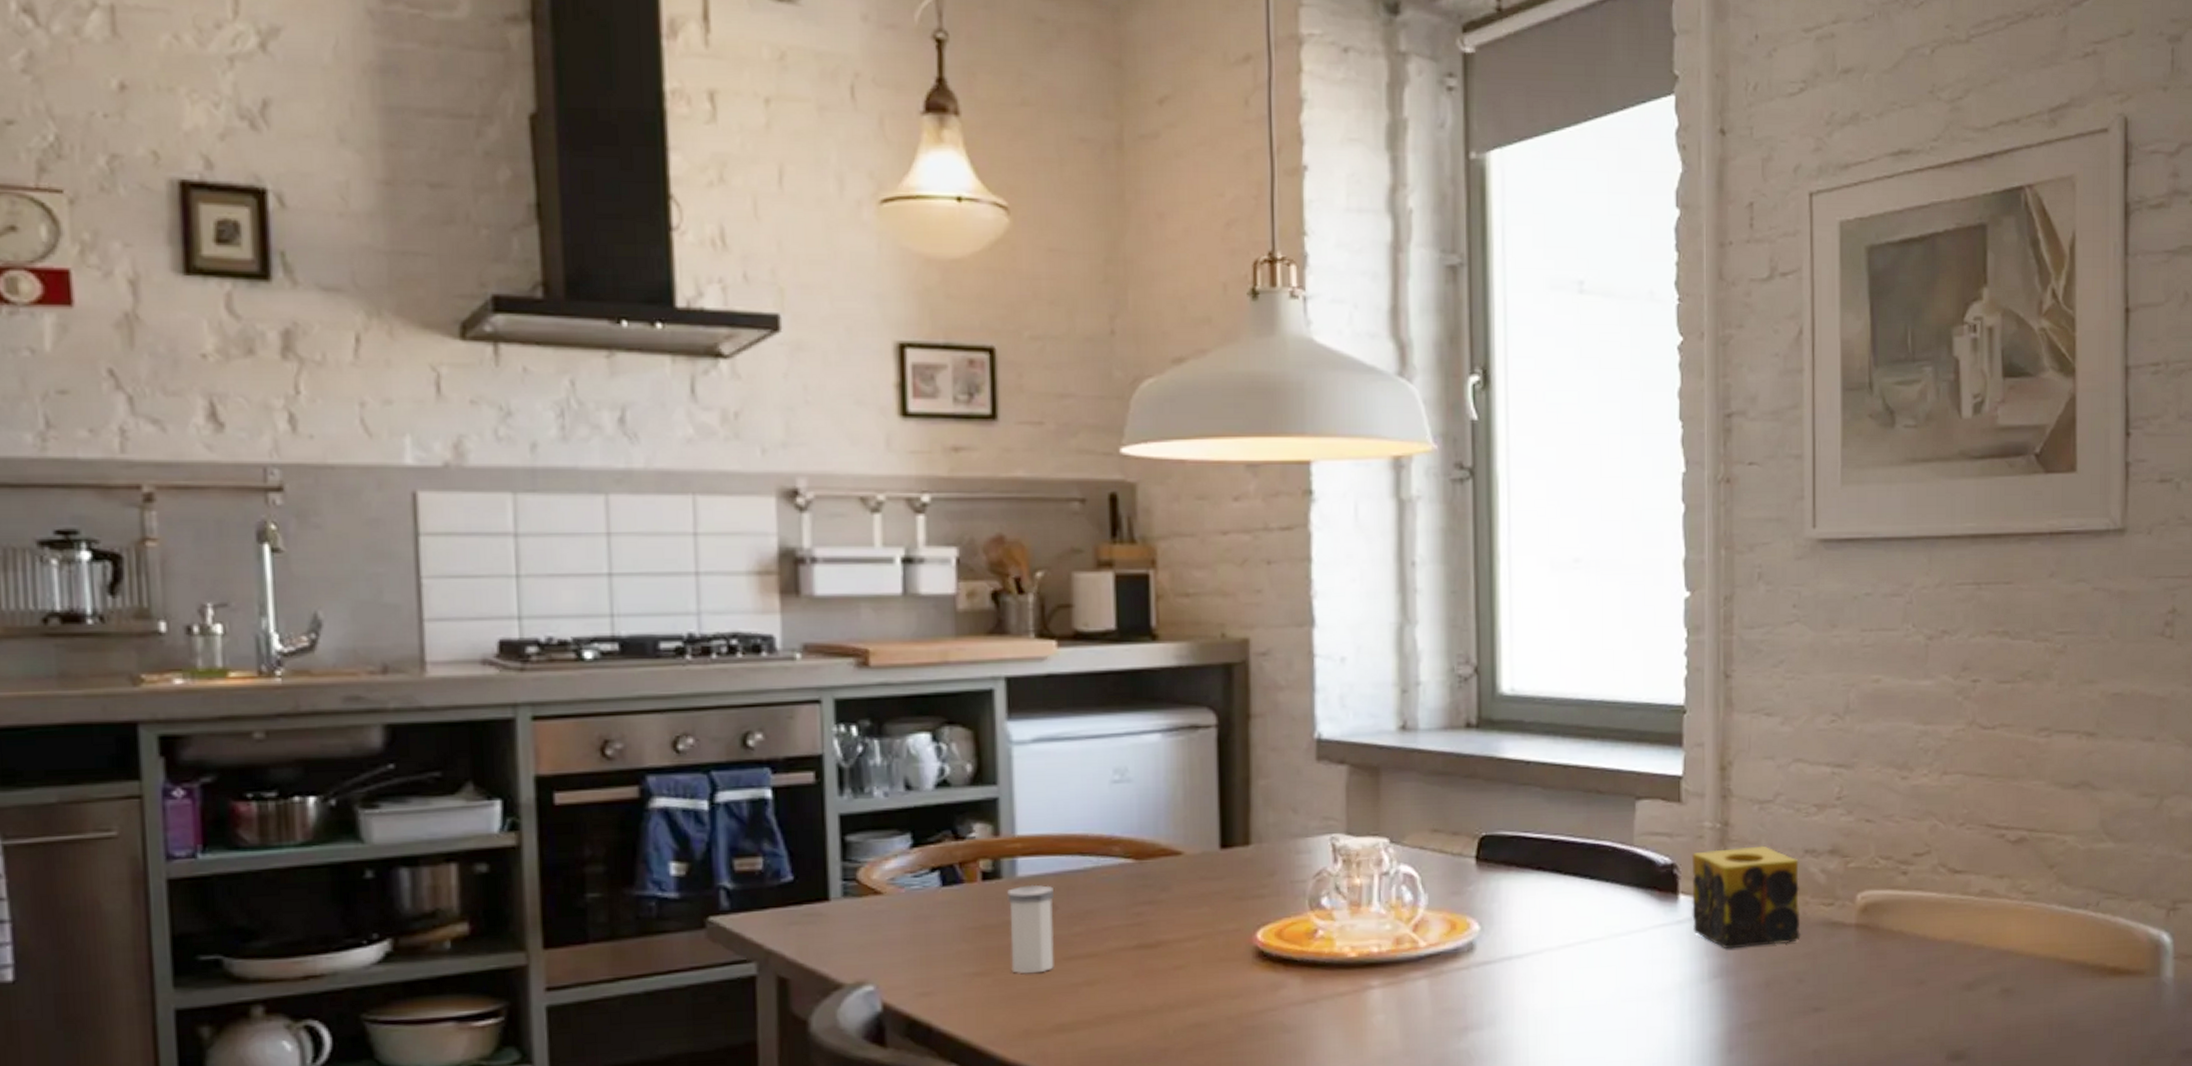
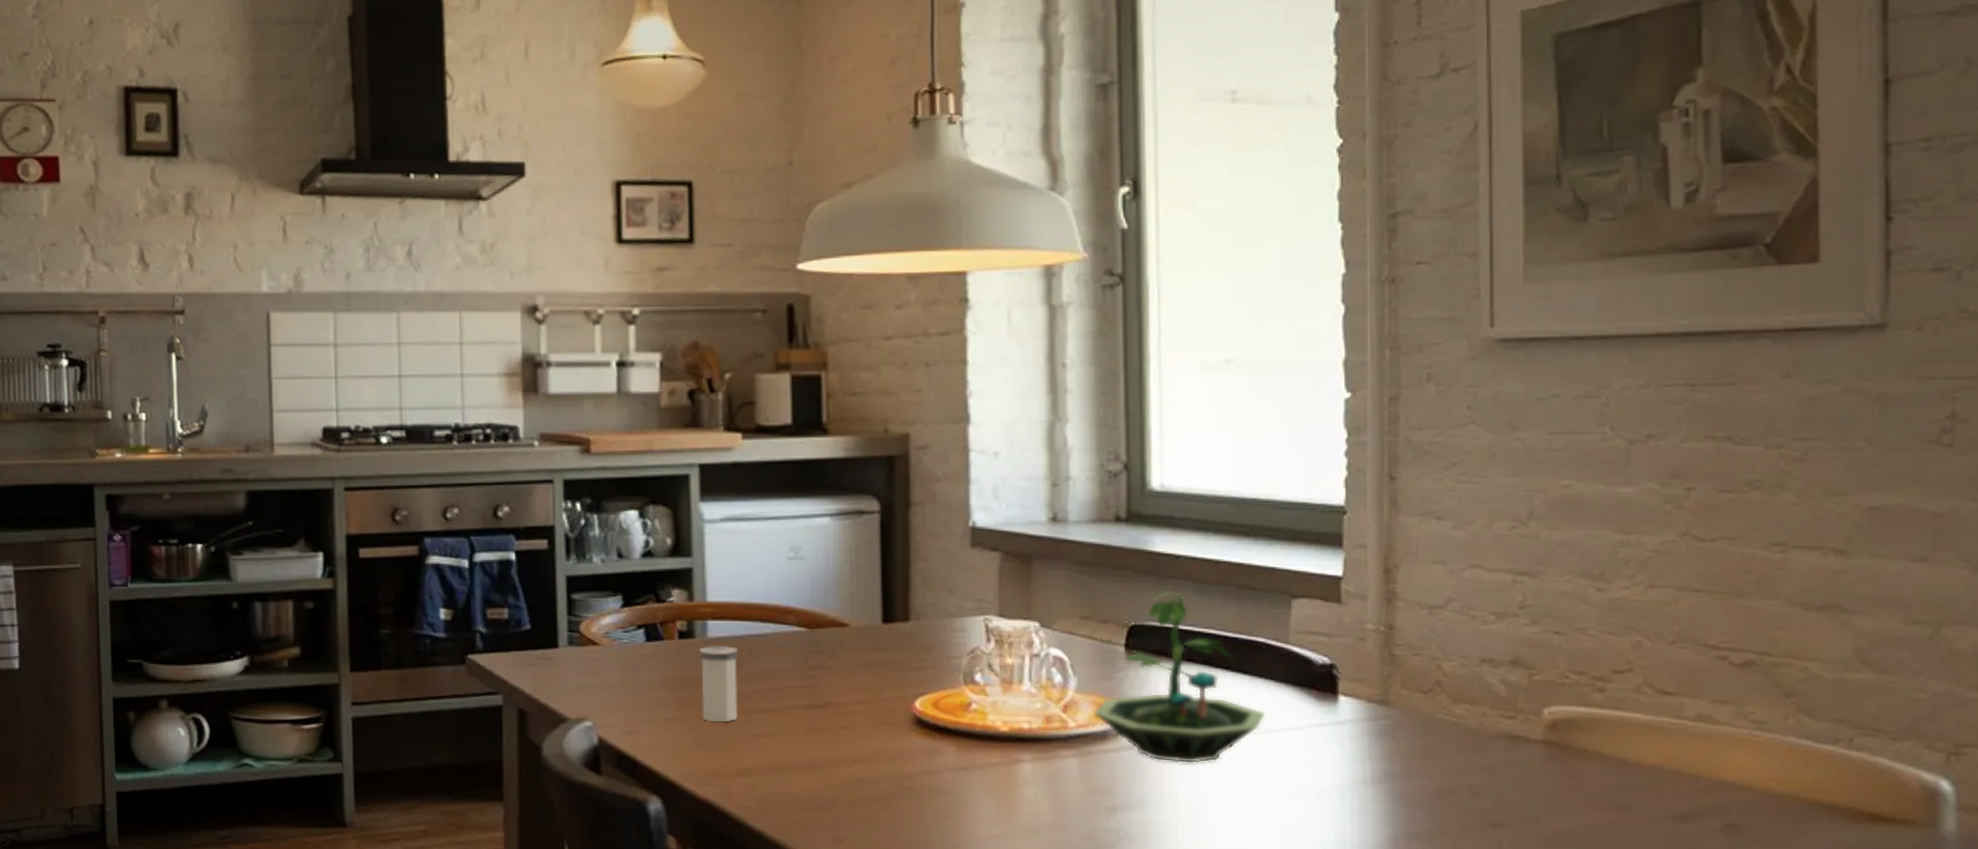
terrarium: none [1444,798,1612,976] -> present [1093,591,1266,764]
candle: present [1692,845,1800,949] -> none [1353,652,1477,755]

